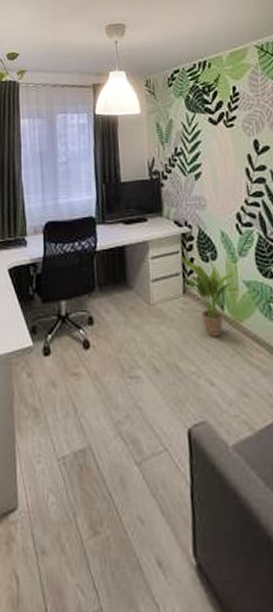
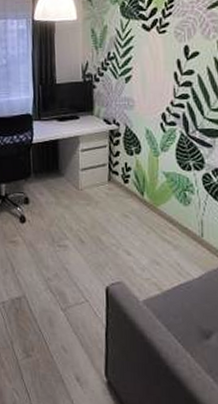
potted plant: present [181,255,241,337] -> none [108,149,161,217]

